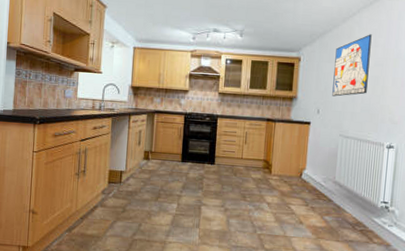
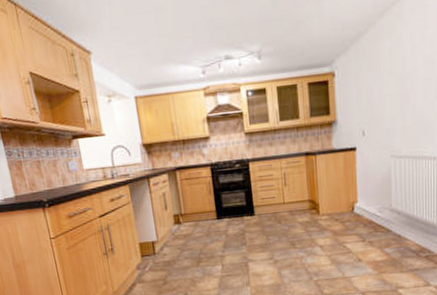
wall art: present [332,34,372,97] -> none [375,26,418,112]

